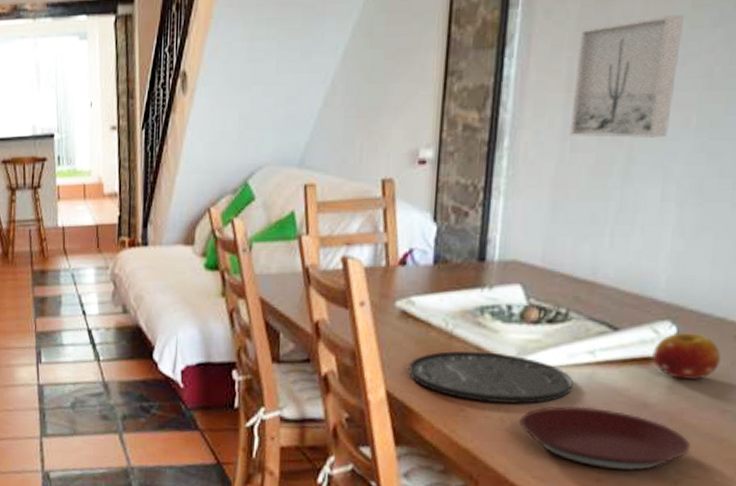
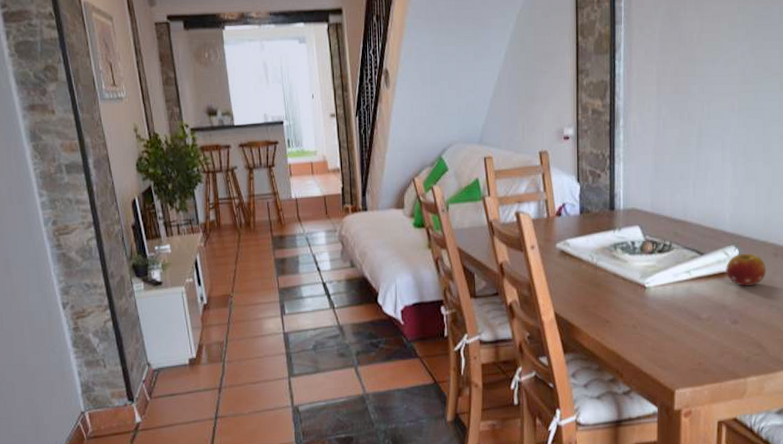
plate: present [408,350,573,404] -> none [569,277,678,315]
plate: present [519,405,692,471] -> none [646,311,754,356]
wall art: present [569,15,683,138] -> none [661,32,725,118]

